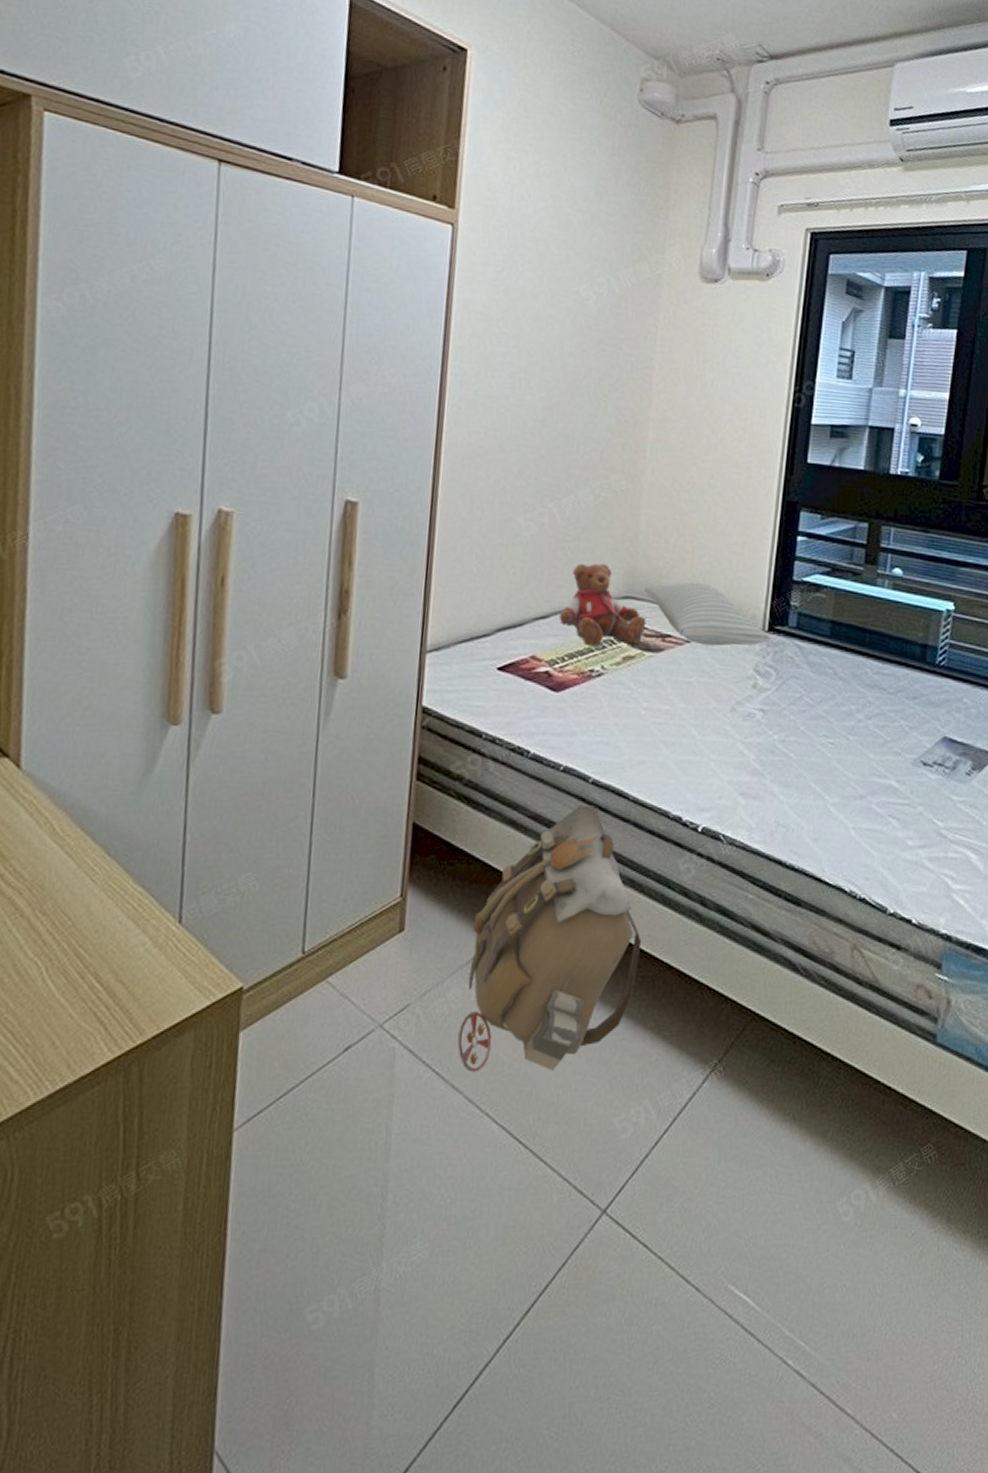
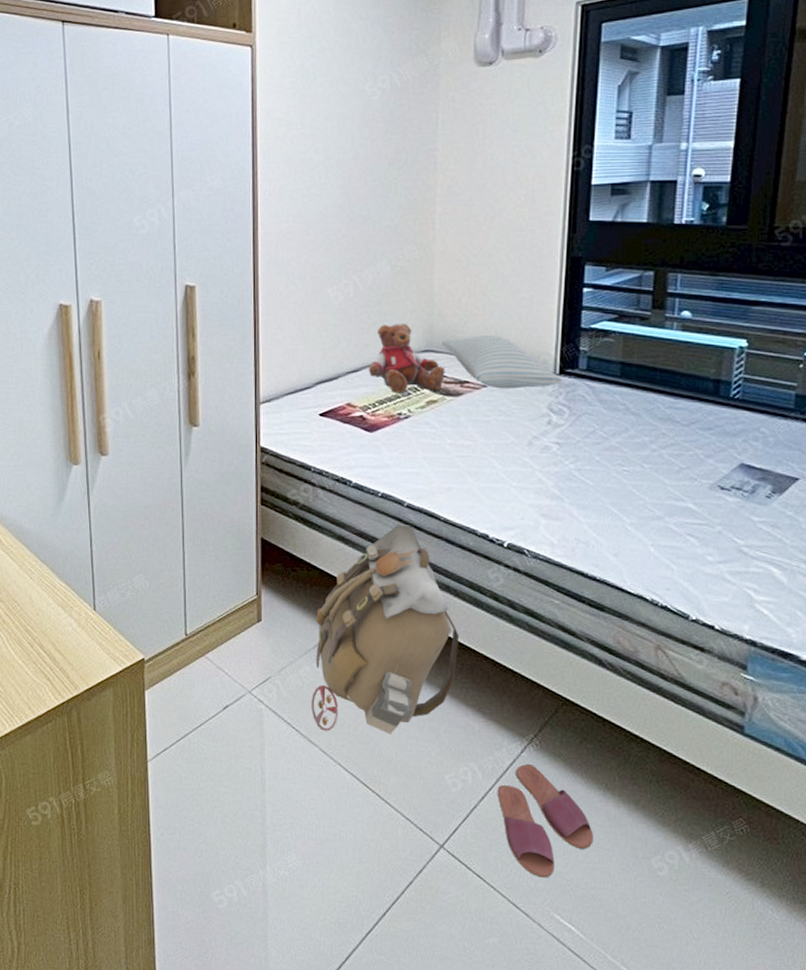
slippers: none [672,1096,777,1239] -> present [497,763,593,878]

